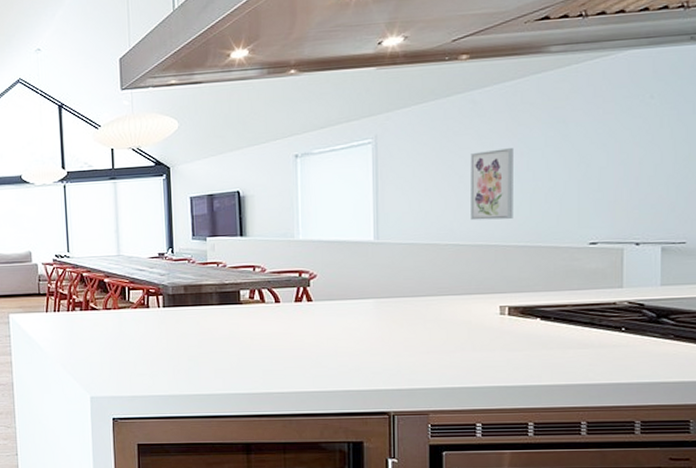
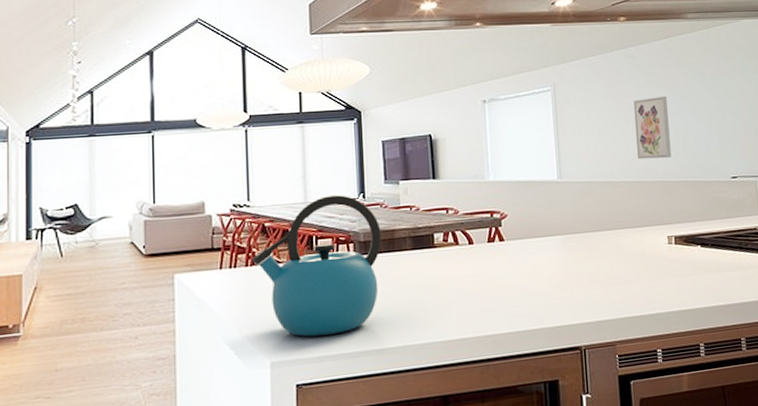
kettle: none [72,249,189,378] -> present [251,195,382,337]

